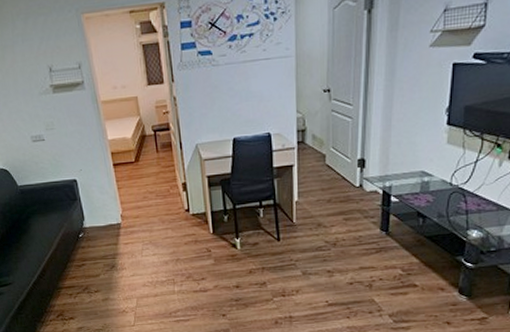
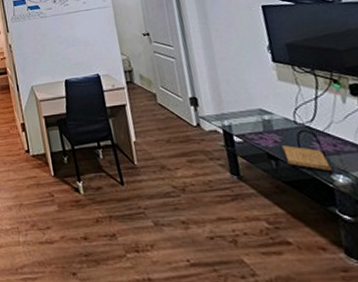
book: none [431,205,471,228] -> present [280,145,334,172]

